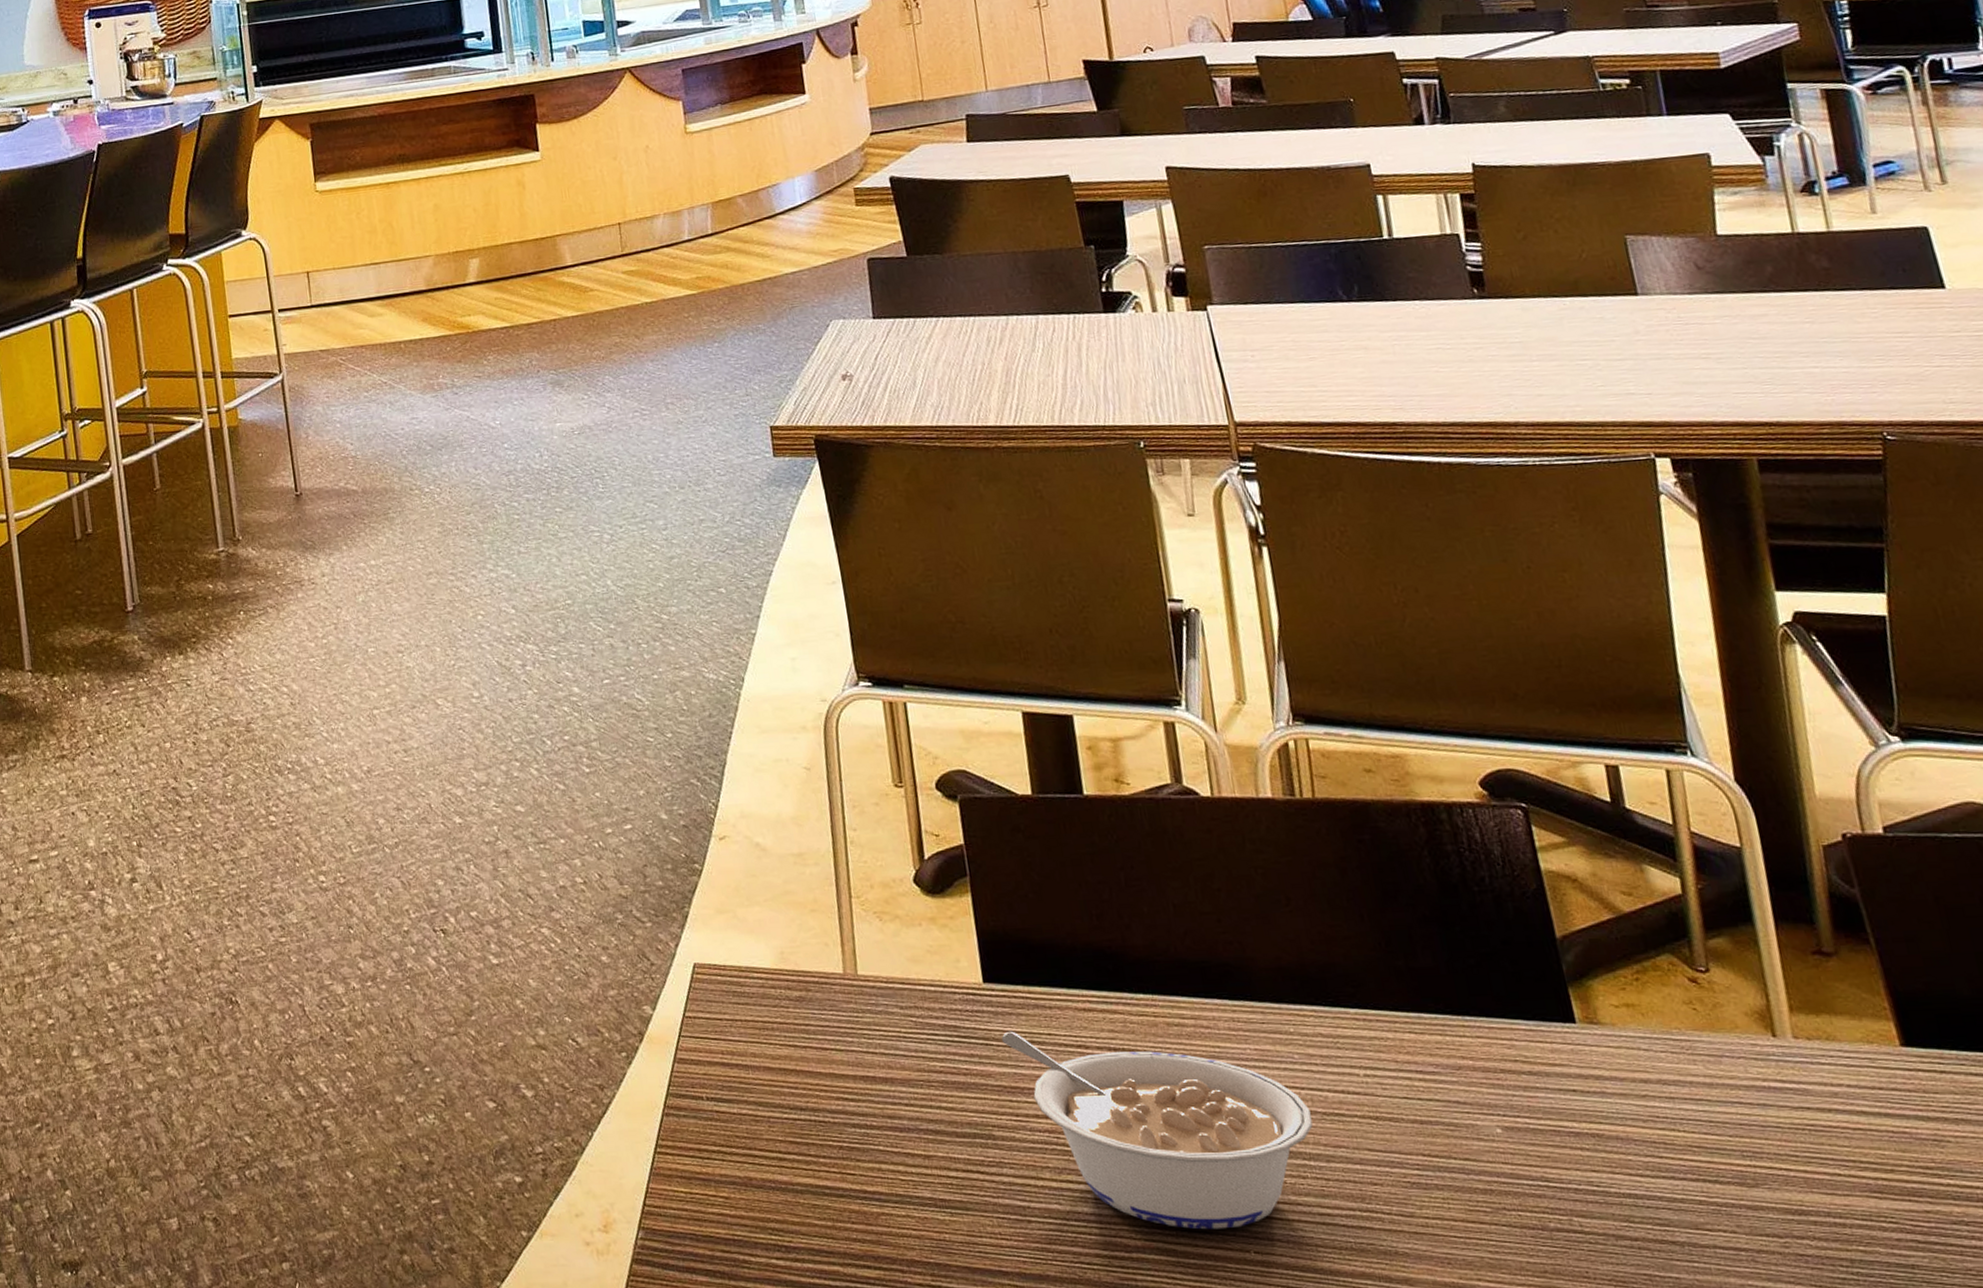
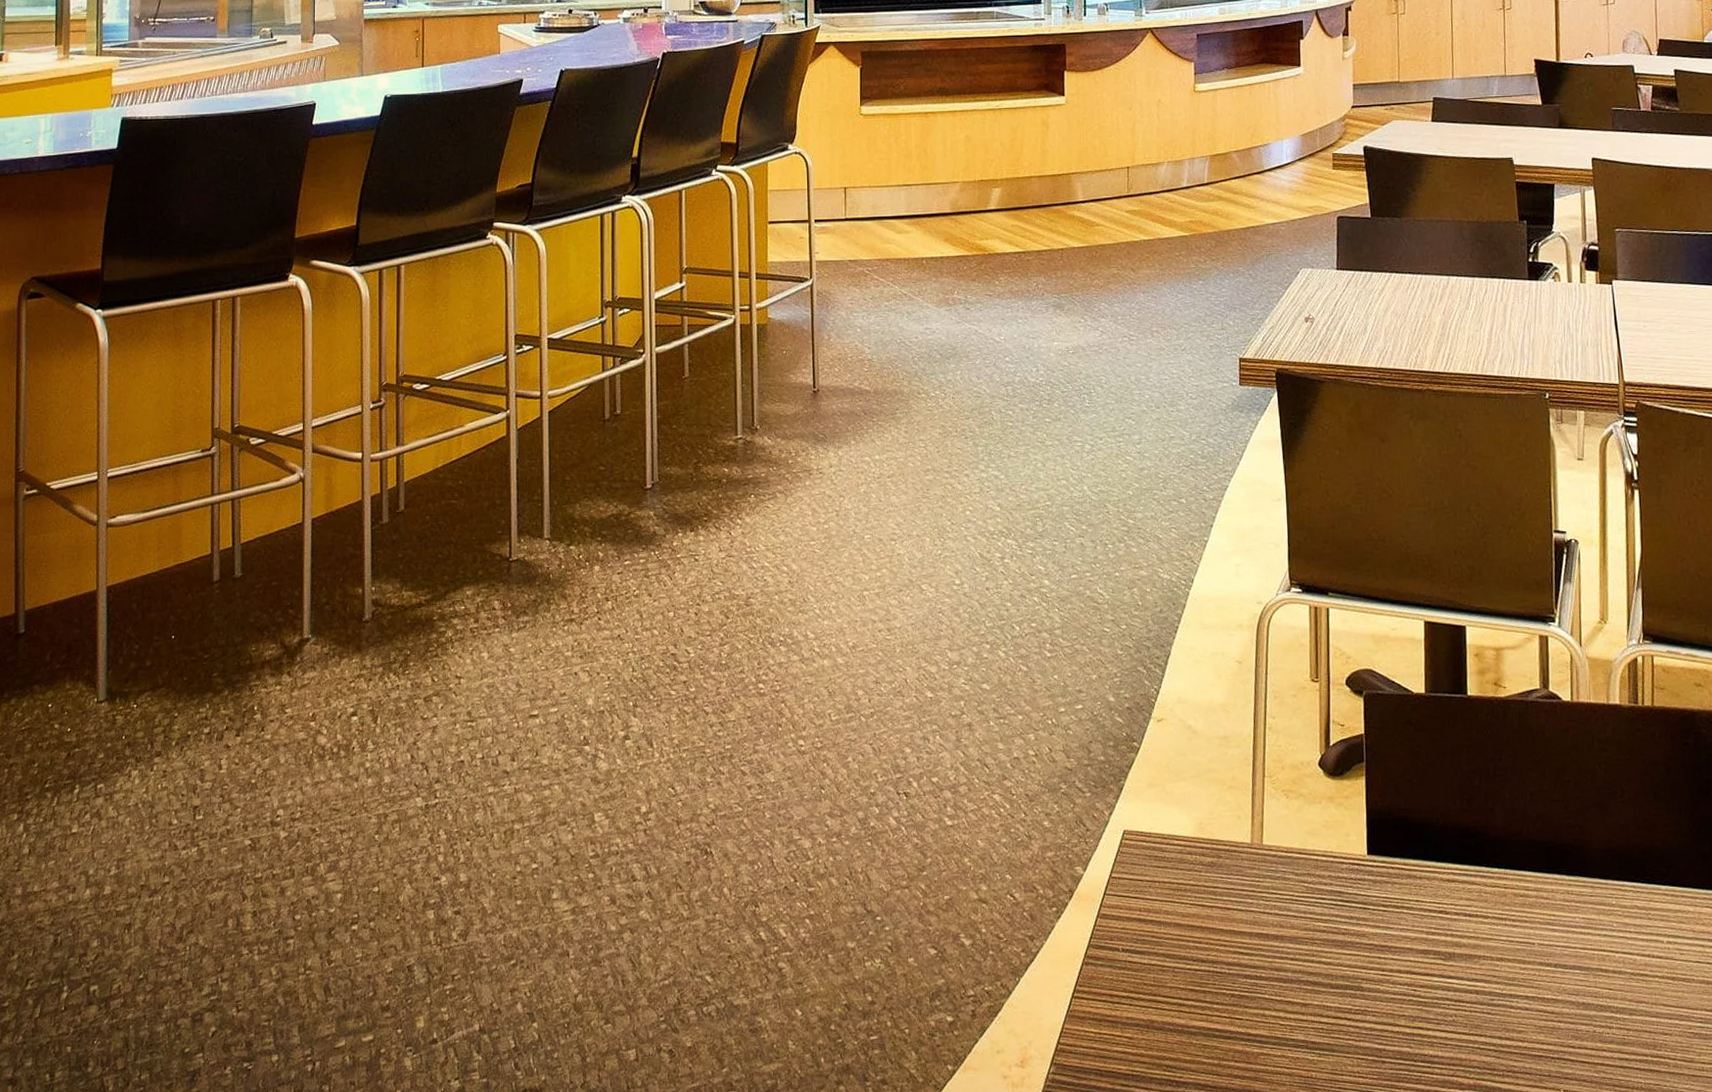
legume: present [1001,1031,1313,1230] -> none [1377,897,1622,1071]

